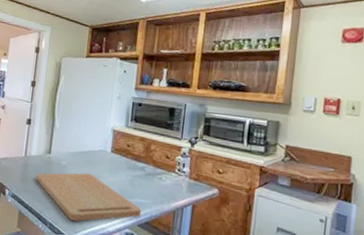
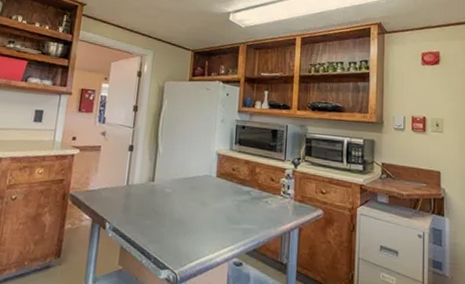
cutting board: present [36,173,142,222] -> none [139,200,249,253]

